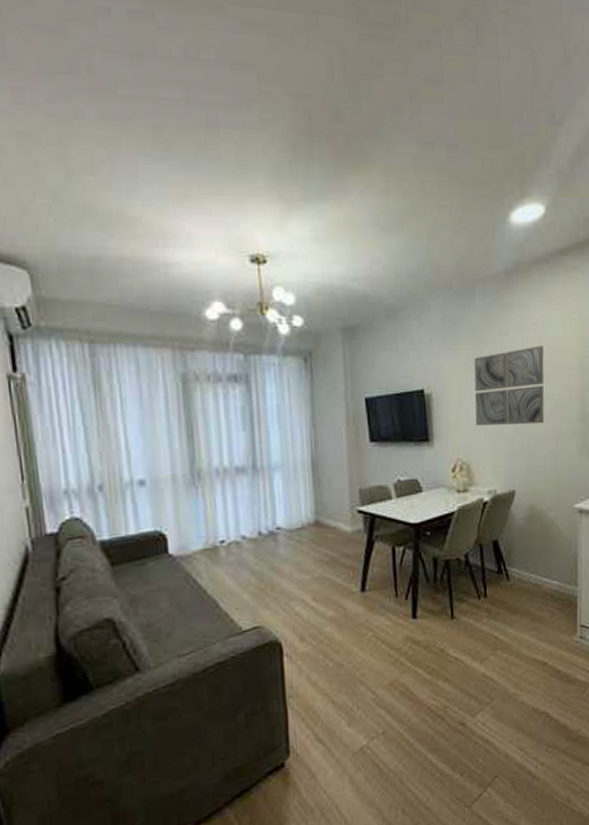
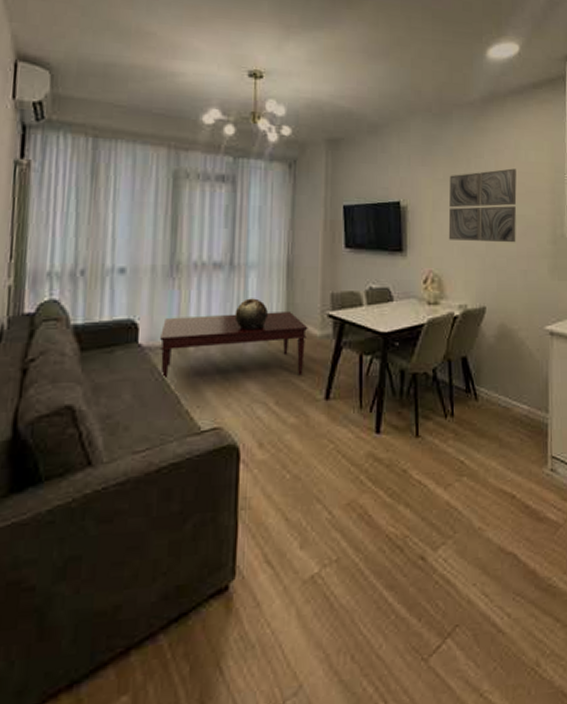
coffee table: none [190,509,339,587] -> present [160,310,308,381]
decorative sphere: none [263,500,297,532] -> present [234,298,268,329]

